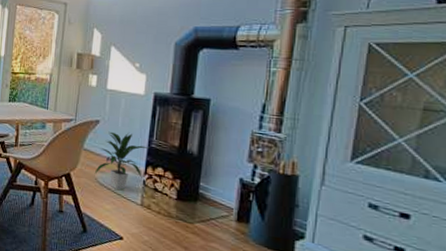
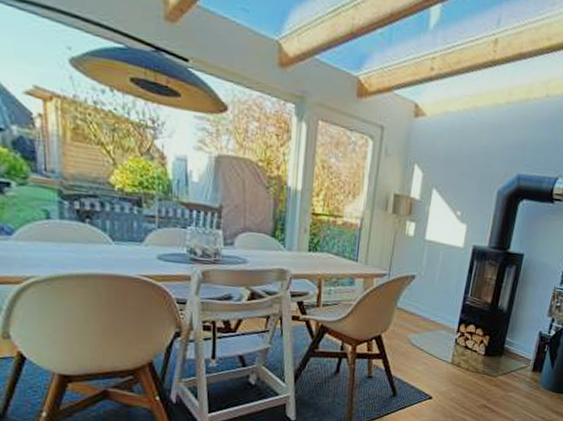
indoor plant: present [94,131,150,190] -> none [407,288,464,350]

